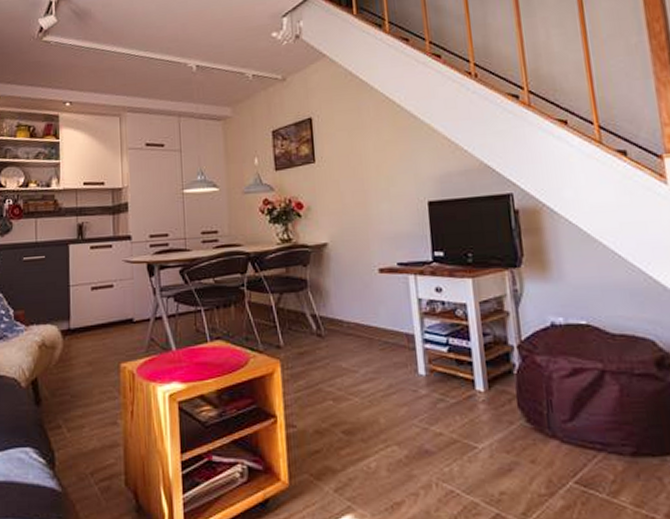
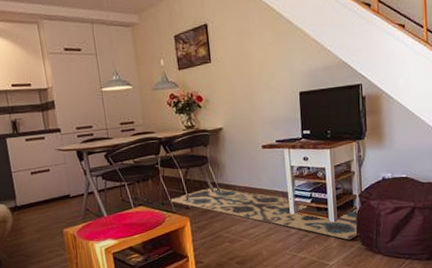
rug: none [255,321,521,412] -> present [169,187,360,240]

